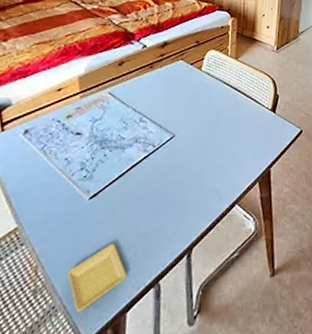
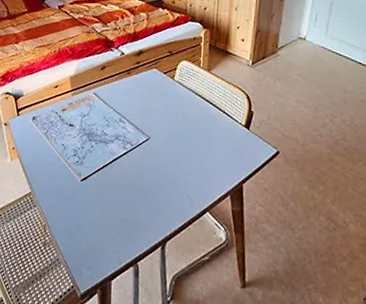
saucer: present [66,243,127,312] -> none [66,221,111,269]

